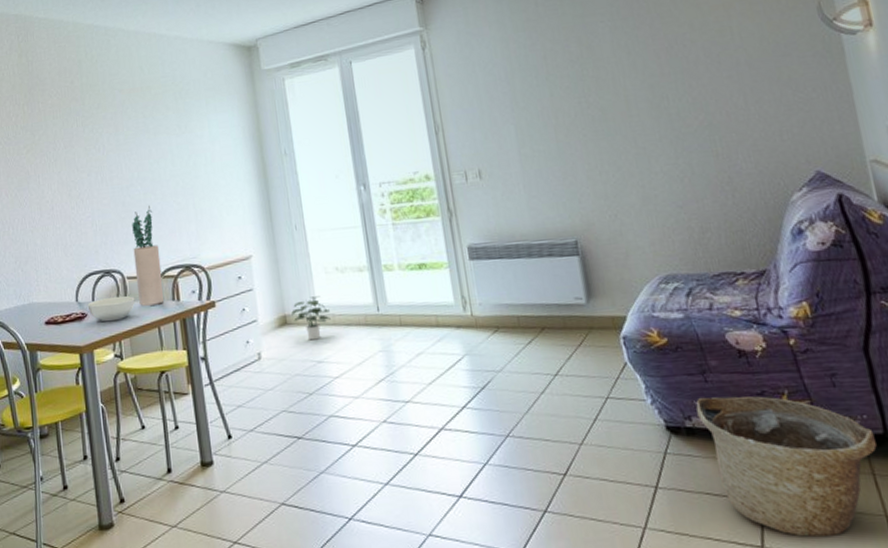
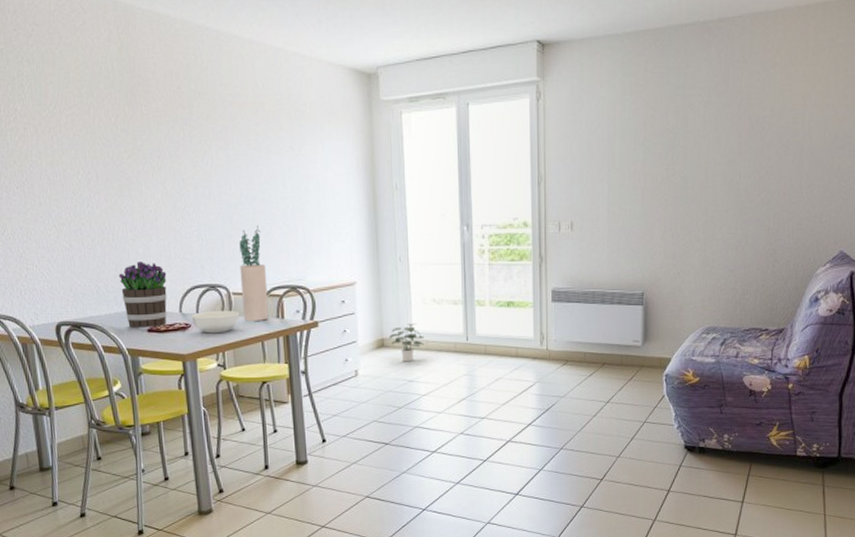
bouquet: none [18,252,64,321] -> present [118,262,167,328]
basket: present [696,396,878,537] -> none [710,425,832,528]

